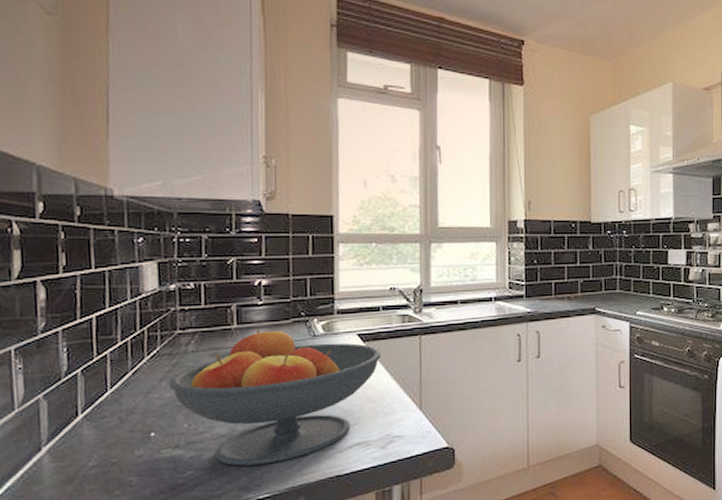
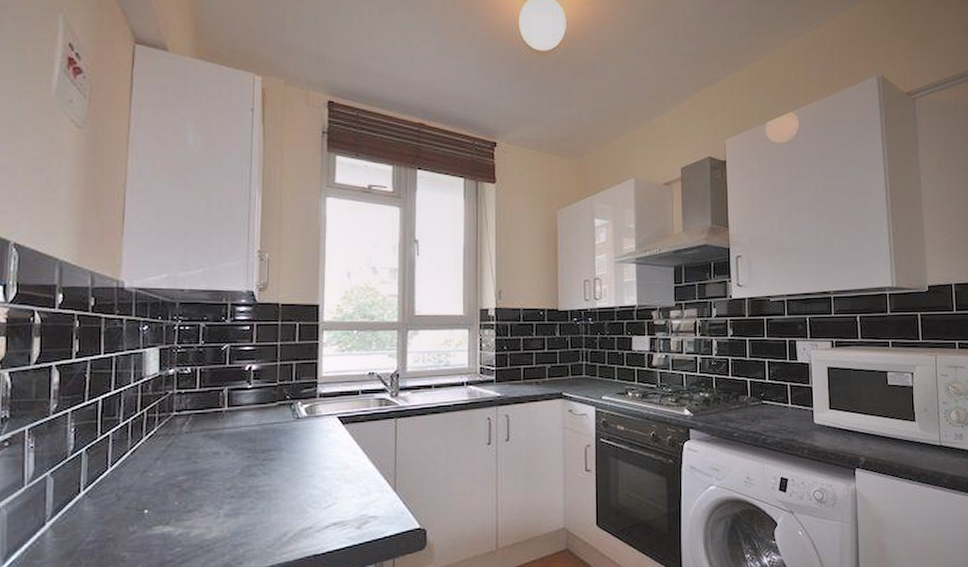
fruit bowl: present [169,329,381,467] -> none [164,411,359,544]

